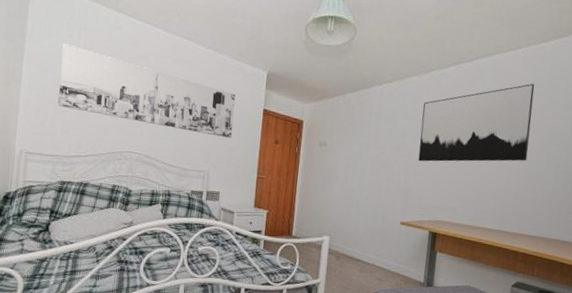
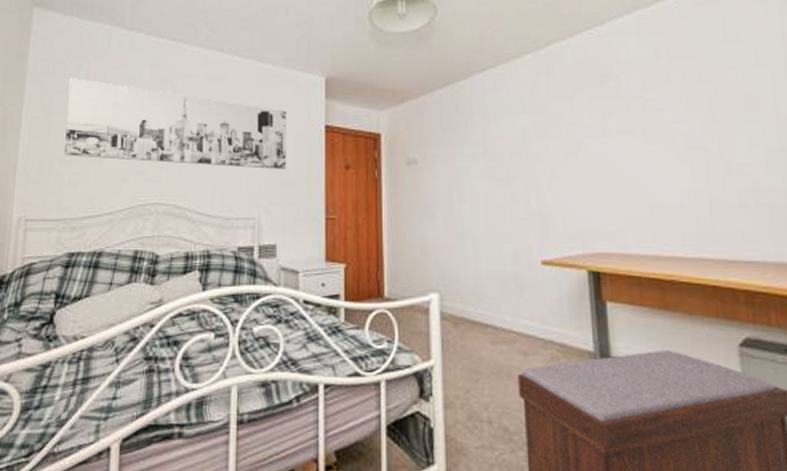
wall art: present [418,83,535,162] -> none [546,40,717,170]

